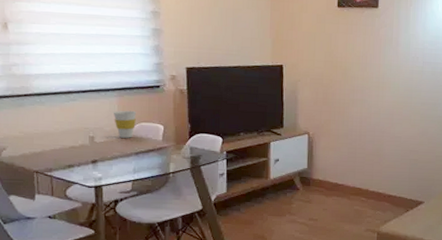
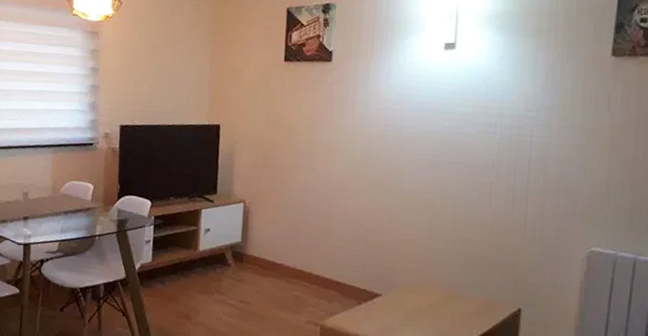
cup: present [113,110,136,138] -> none [46,167,68,196]

